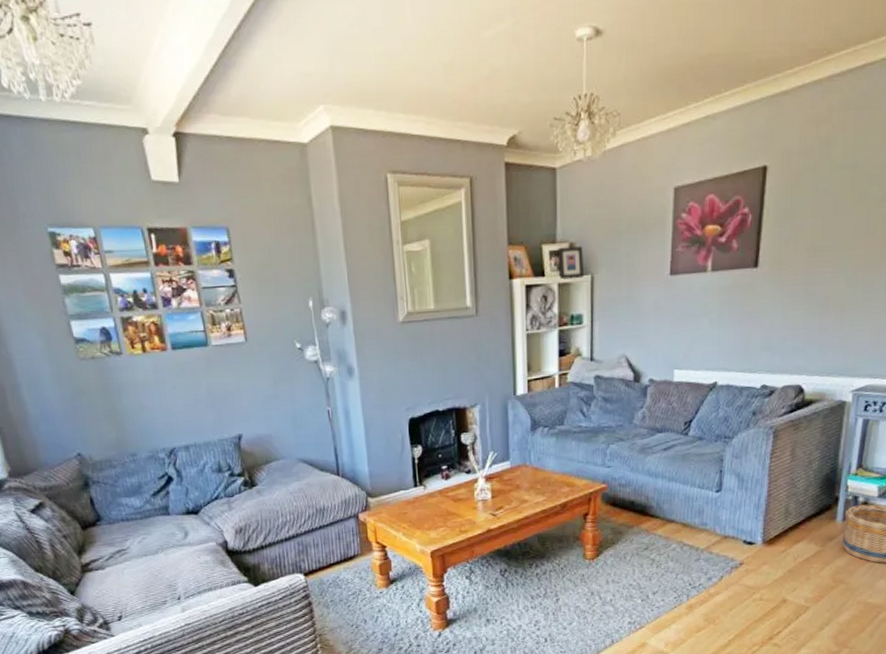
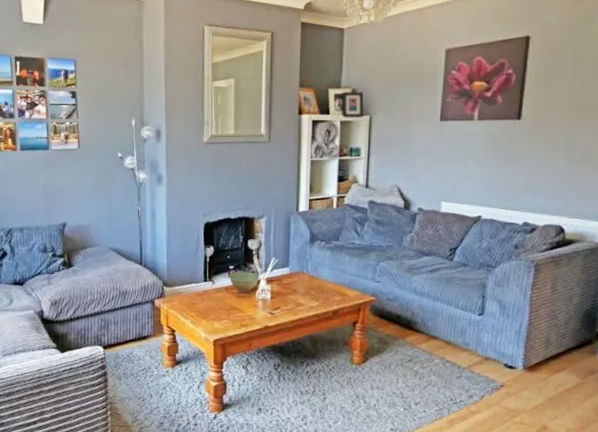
bowl: none [441,470,478,495] -> present [228,271,260,293]

